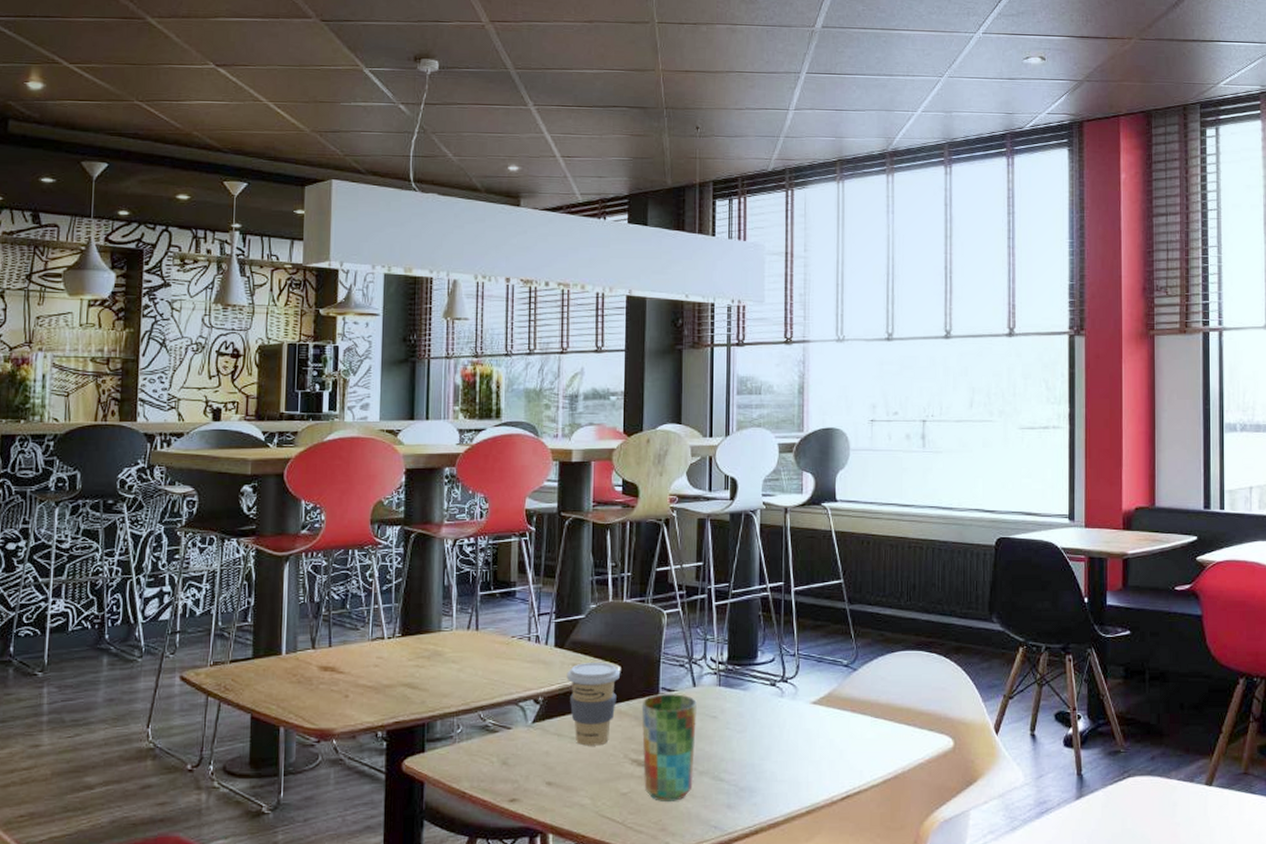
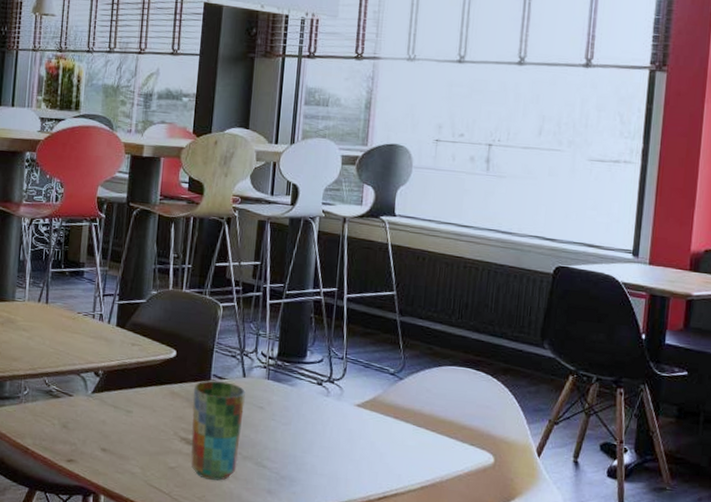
coffee cup: present [567,663,621,746] -> none [126,343,176,421]

